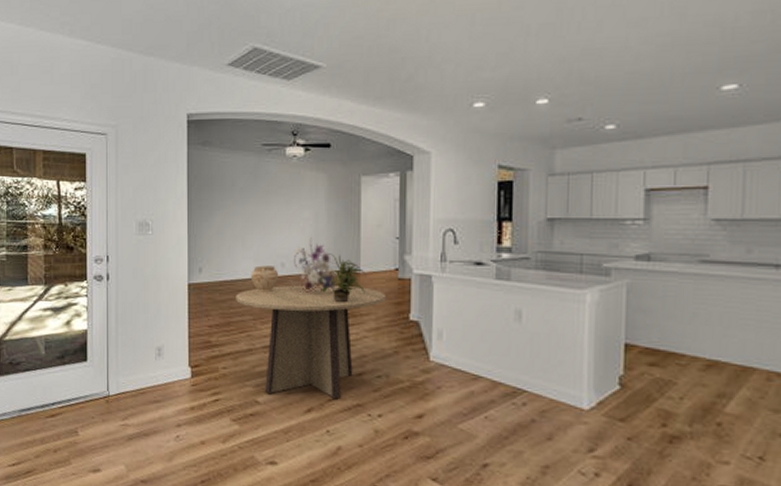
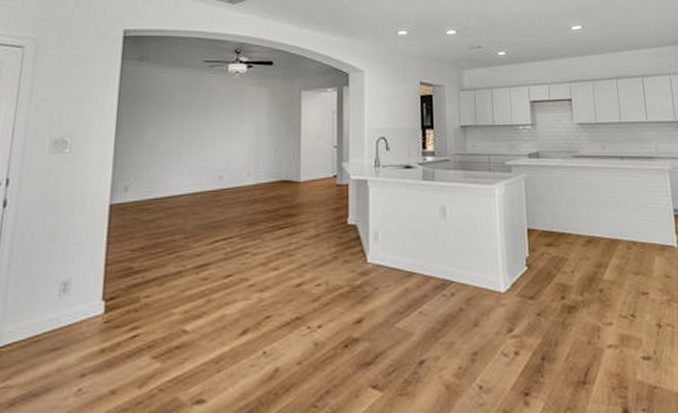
dining table: present [236,285,387,400] -> none [166,195,326,321]
ceramic pot: present [250,265,279,293] -> none [184,179,216,208]
bouquet: present [294,237,338,293] -> none [233,149,278,205]
potted plant: present [327,253,367,303] -> none [267,164,307,213]

